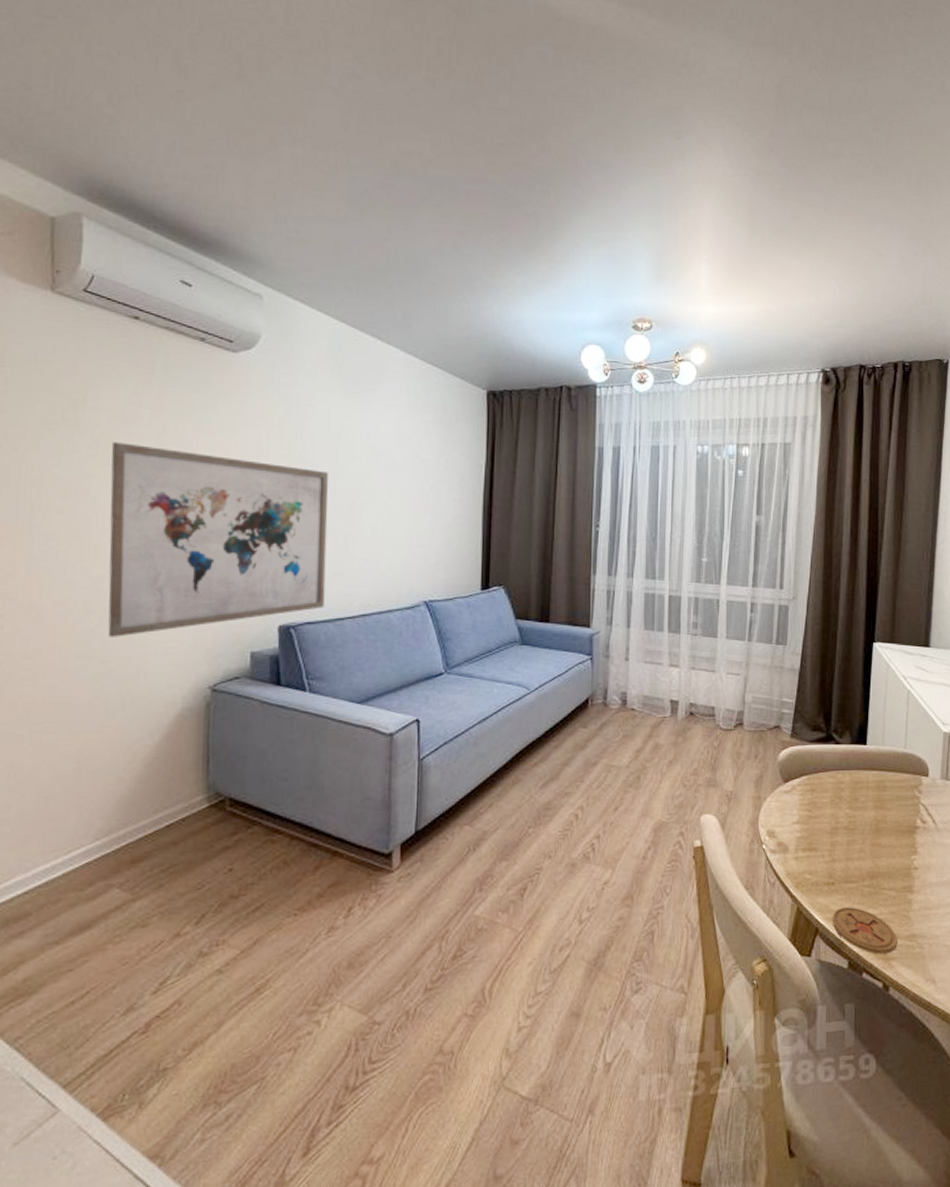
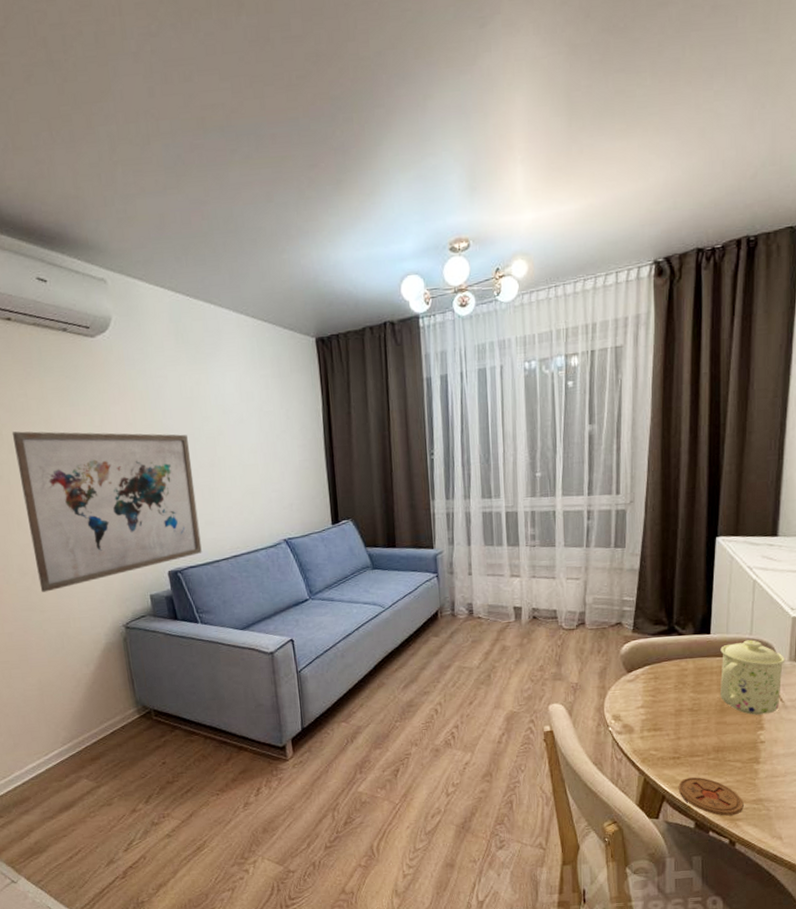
mug: none [876,754,938,837] -> present [720,640,786,715]

